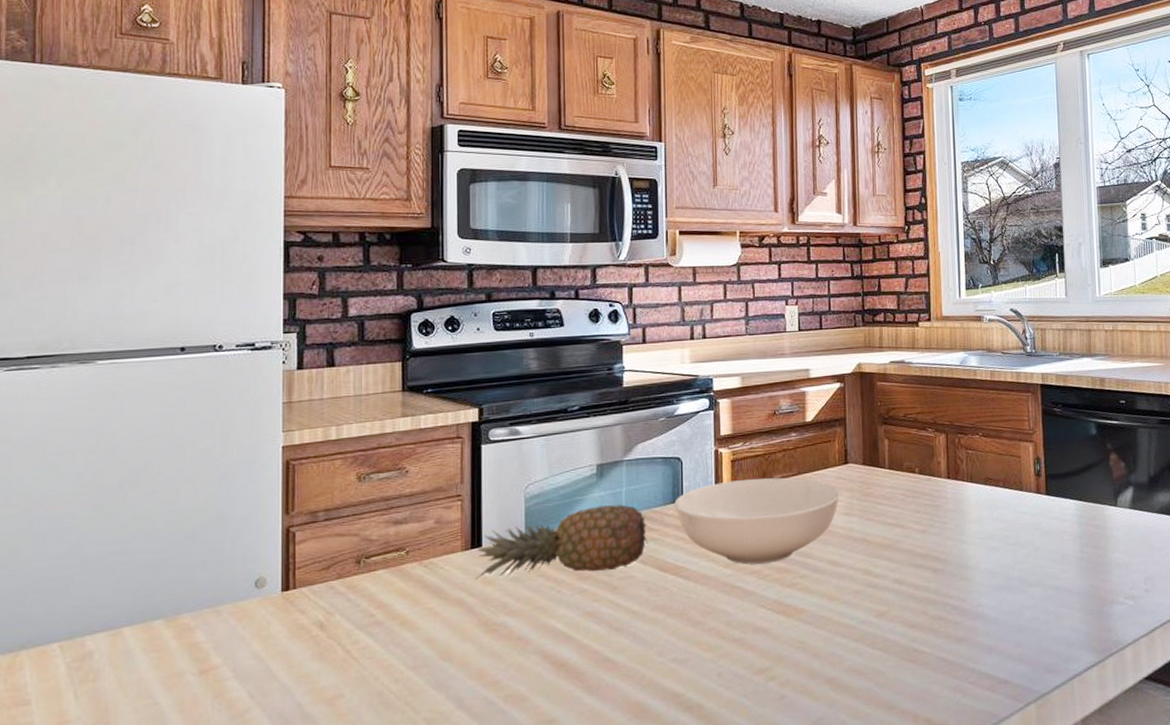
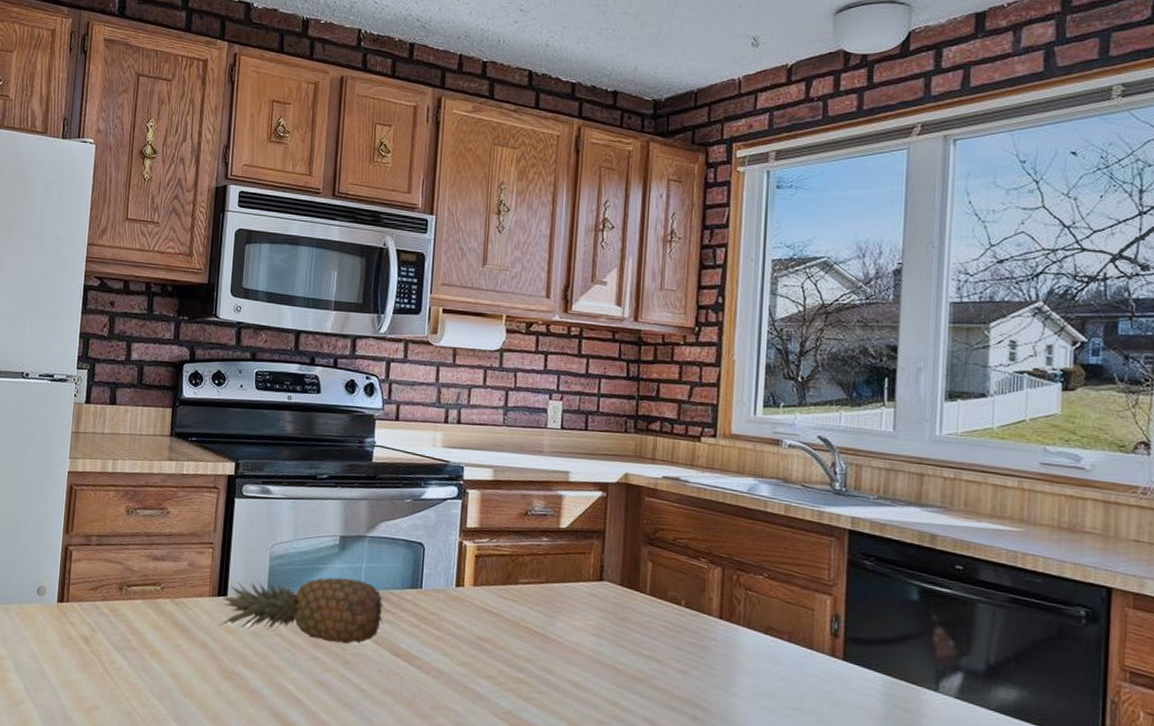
bowl: present [674,477,841,565] -> none [413,576,592,671]

